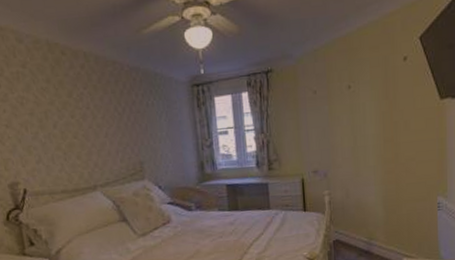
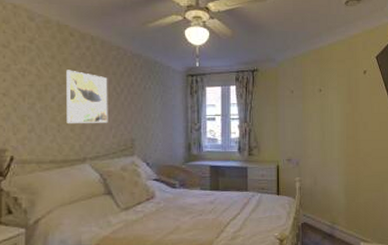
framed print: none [63,92,114,151] -> present [66,70,108,123]

